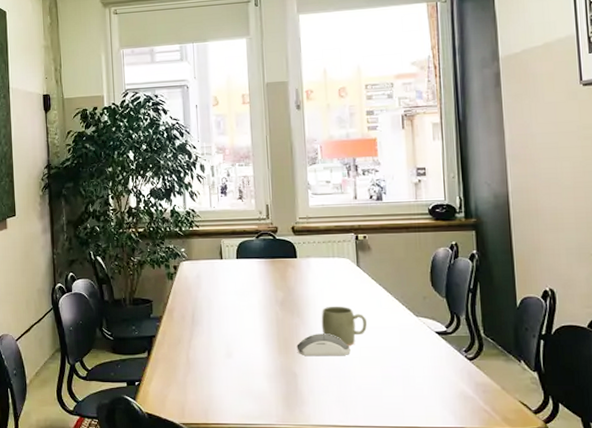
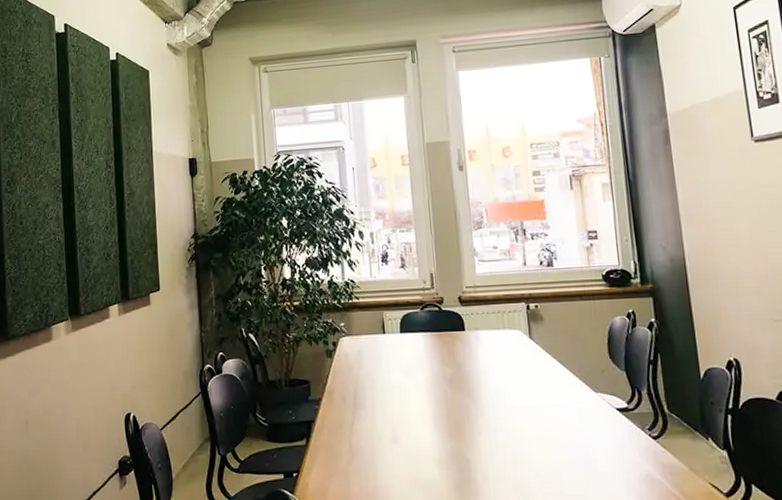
computer mouse: present [296,334,351,357] -> none [468,413,527,440]
mug: present [321,306,367,345] -> none [493,382,543,426]

